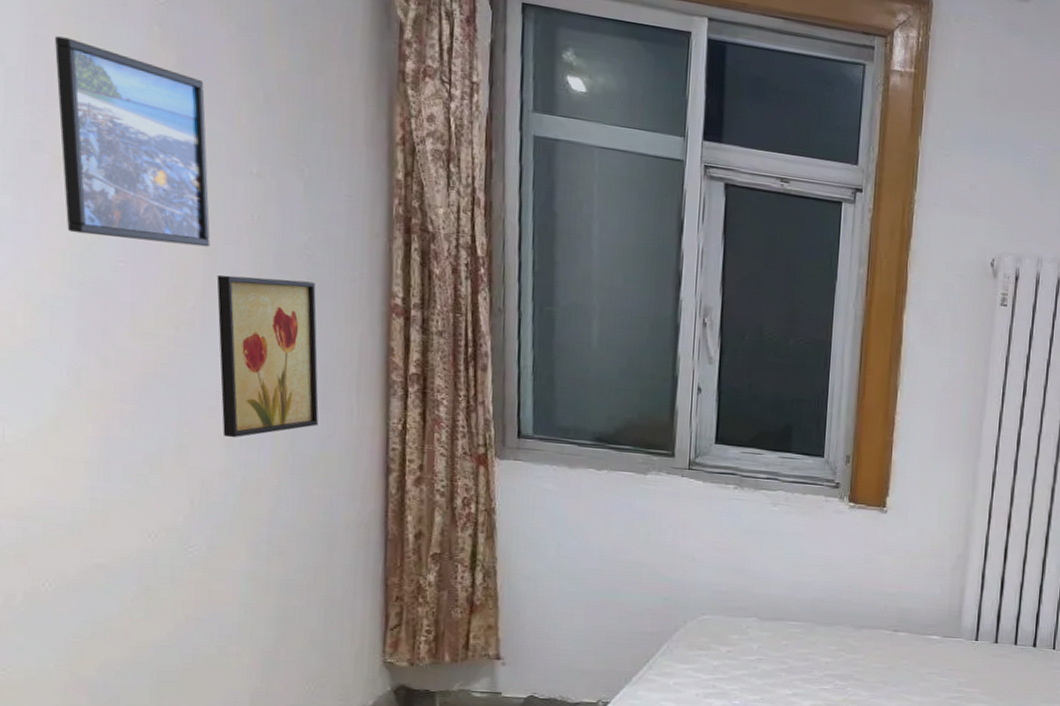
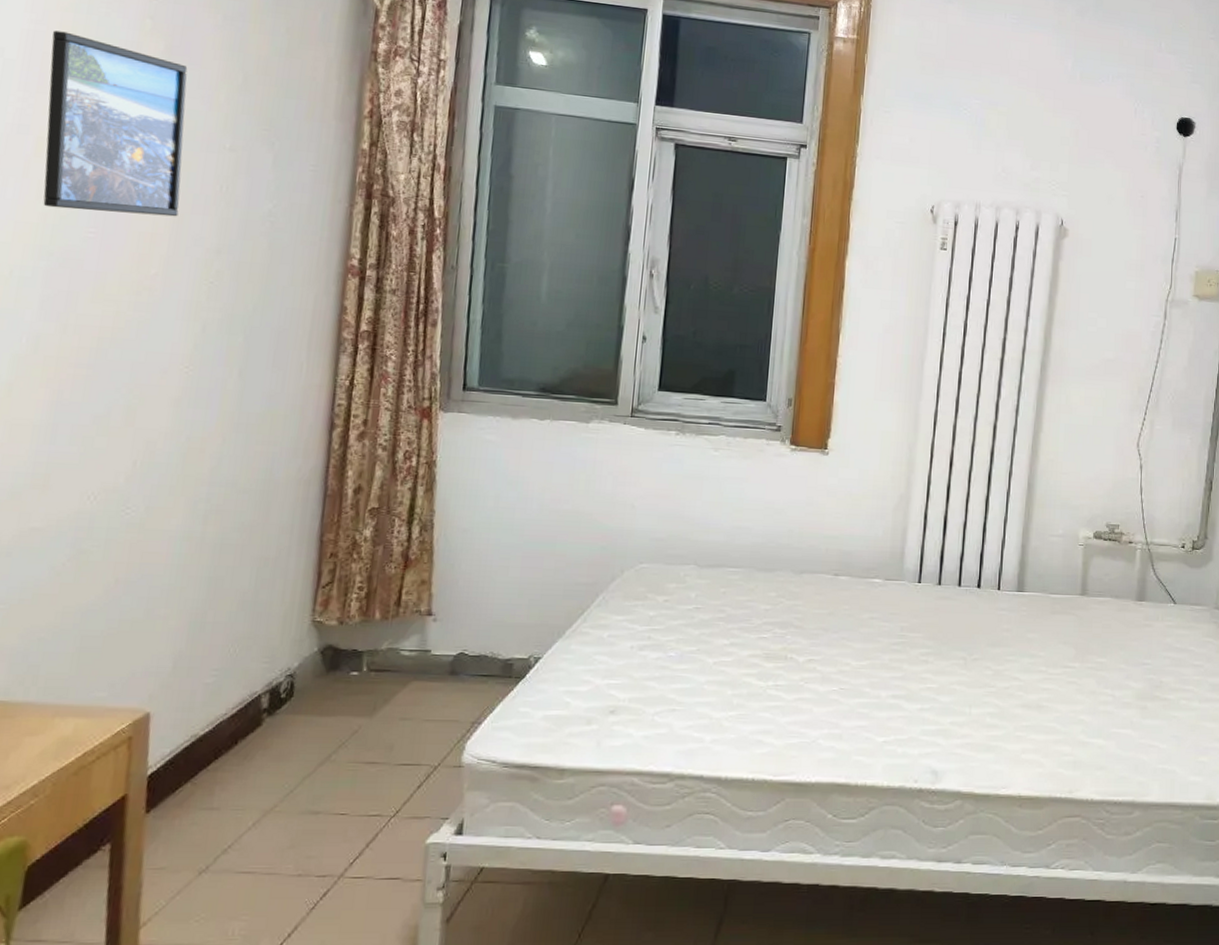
wall art: present [216,275,319,438] -> none [172,242,276,399]

